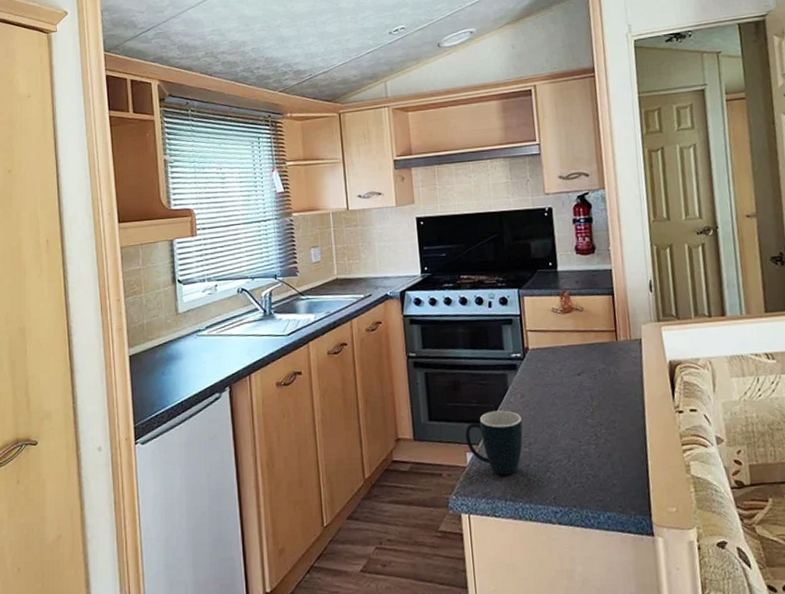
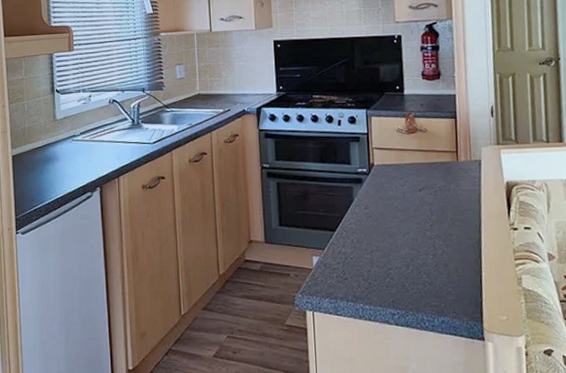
mug: present [465,410,523,476] -> none [312,220,366,278]

